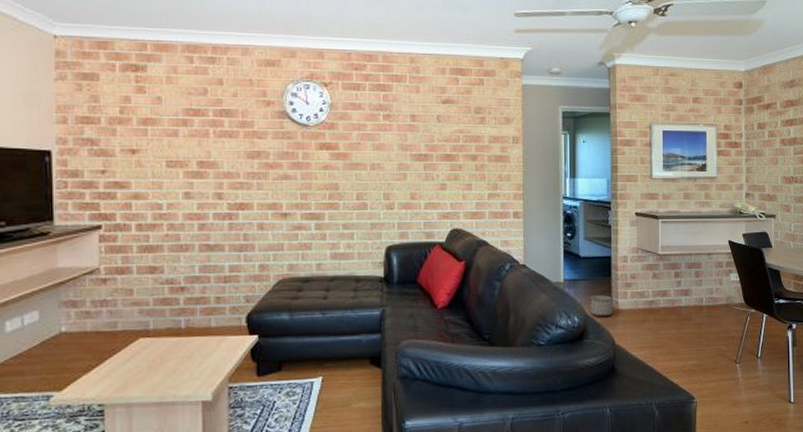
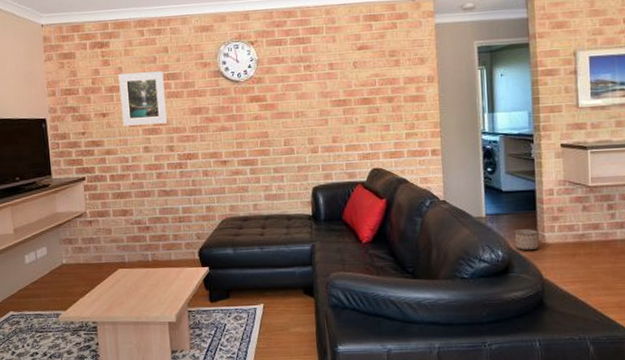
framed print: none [156,105,217,168] -> present [118,71,168,126]

